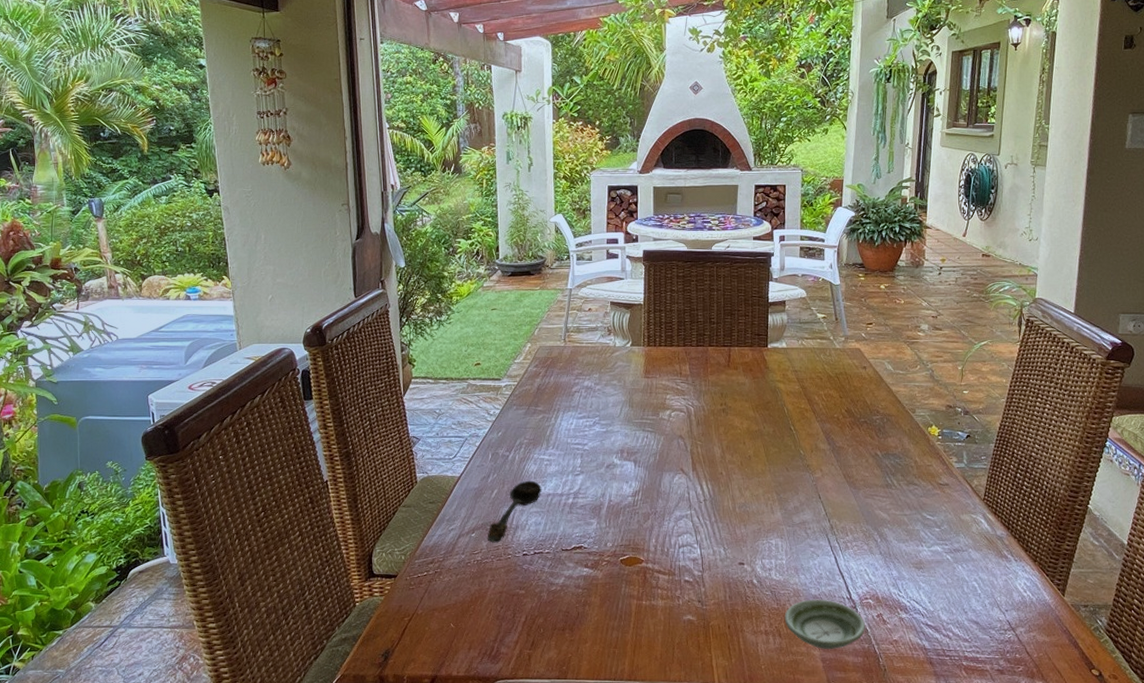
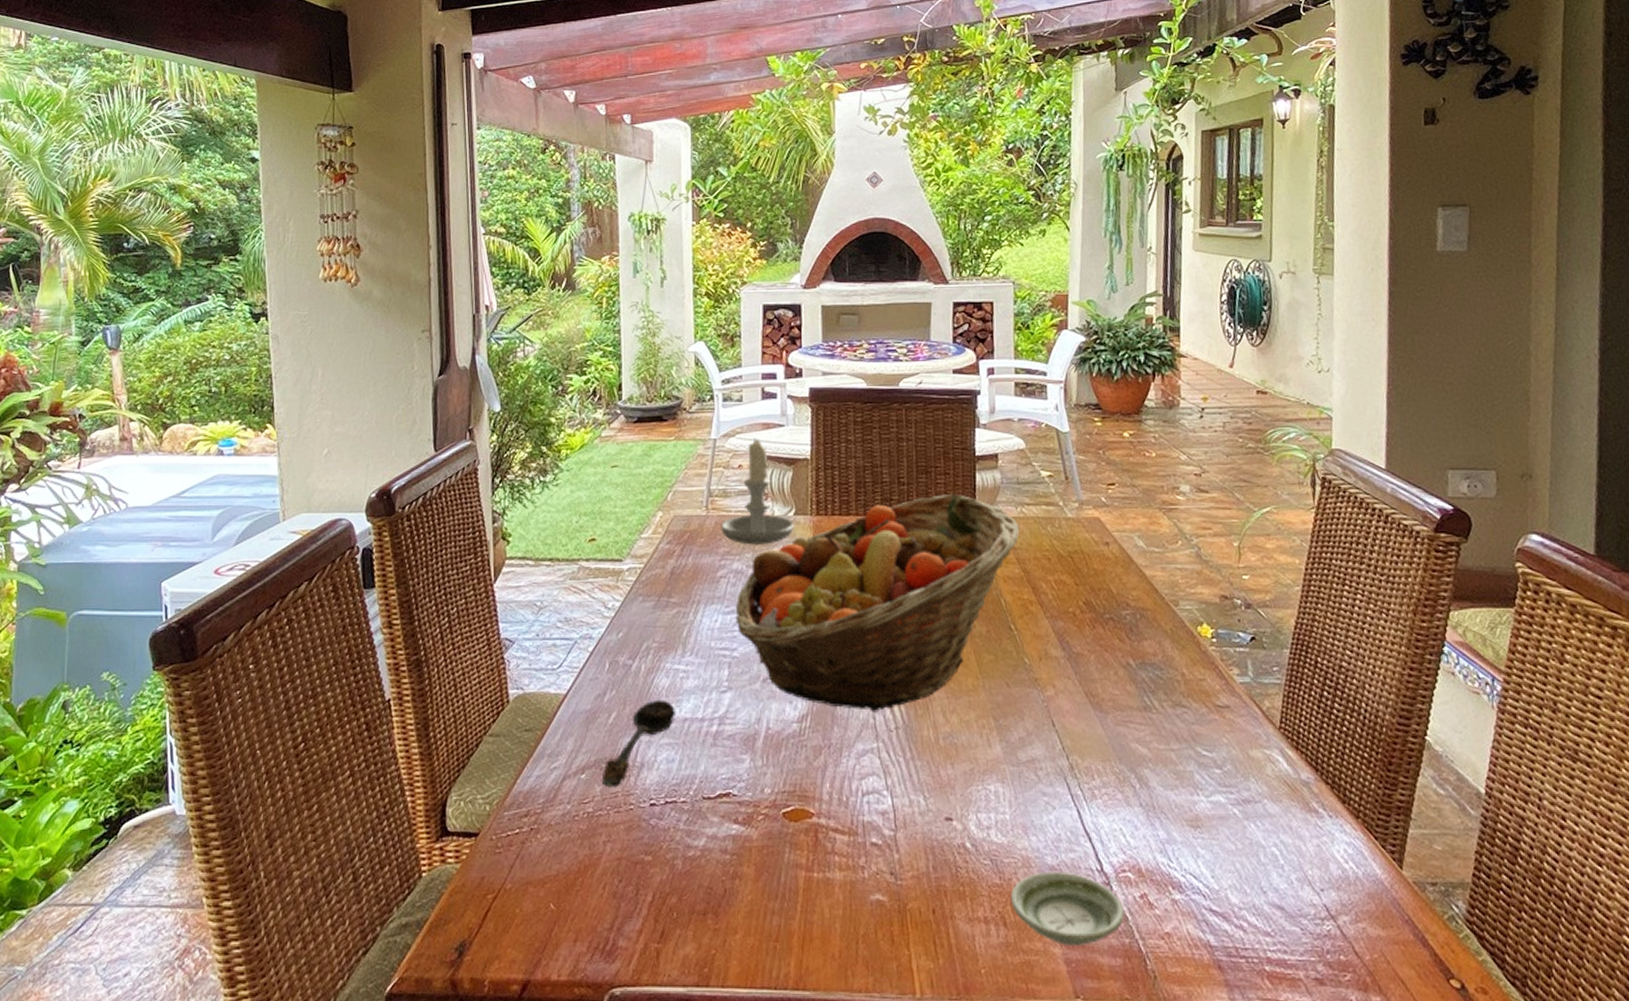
candle: none [575,288,630,368] -> present [721,437,794,545]
fruit basket: none [586,331,800,489] -> present [735,494,1020,712]

